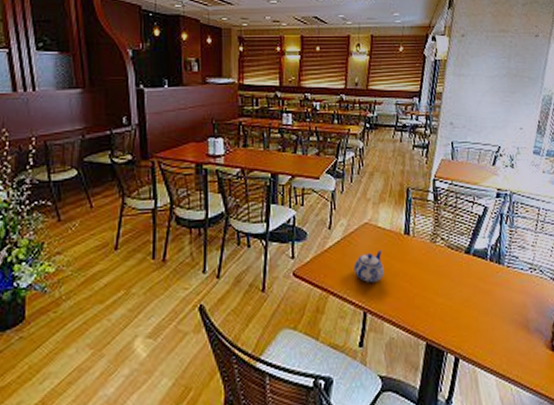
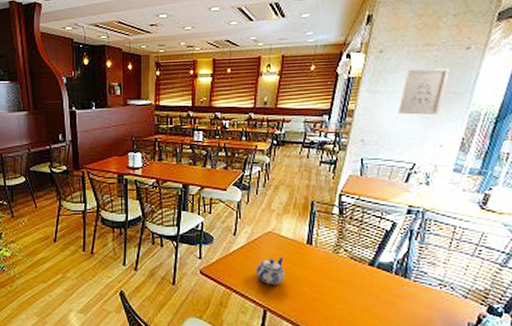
wall art: none [481,53,524,98] -> present [397,67,451,115]

